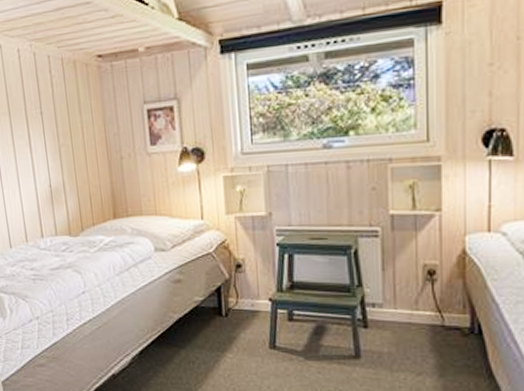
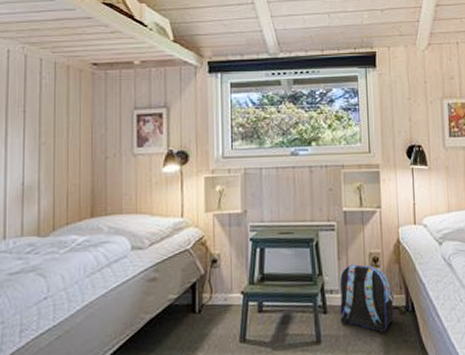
backpack: none [383,277,455,354] -> present [339,264,395,333]

